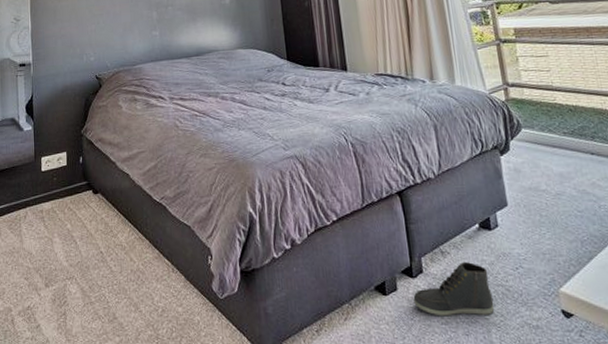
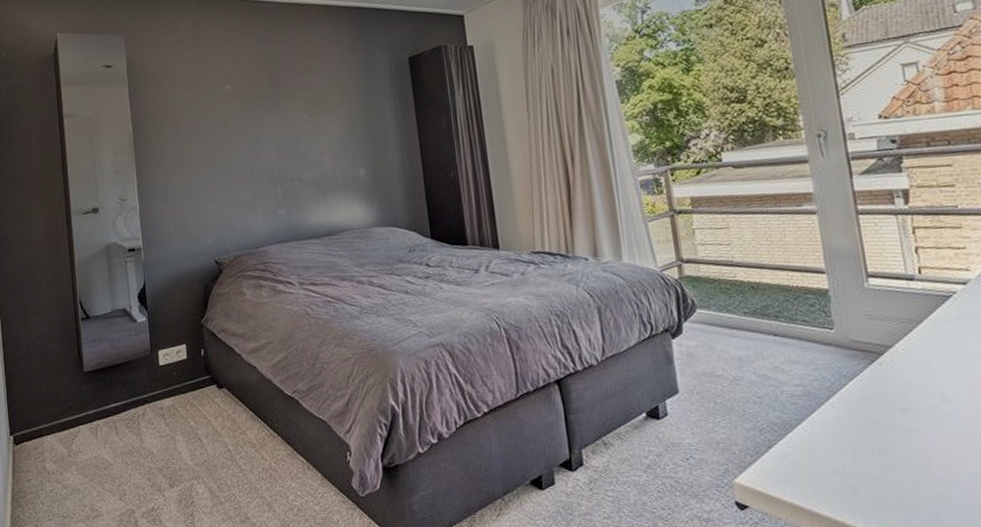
sneaker: present [413,262,495,317] -> none [572,454,662,511]

